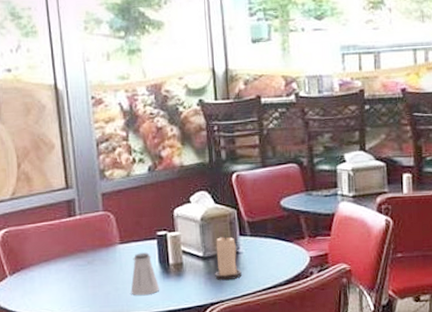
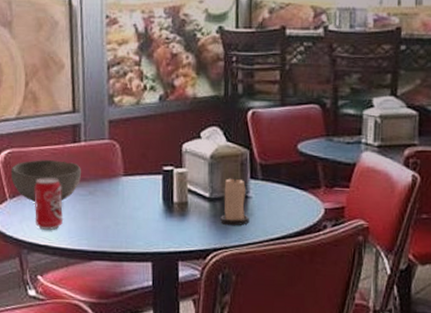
bowl: none [9,235,79,276] -> present [10,160,81,202]
beverage can: none [33,251,65,302] -> present [34,177,64,230]
saltshaker: present [130,252,160,295] -> none [131,187,162,233]

